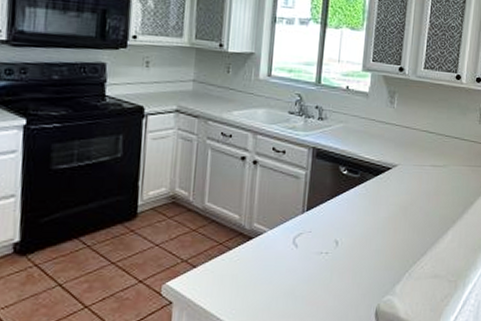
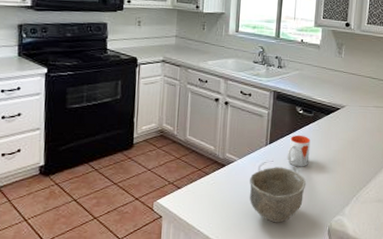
bowl: none [282,238,351,306] -> present [250,167,307,223]
mug: none [327,199,356,238] -> present [287,135,311,167]

